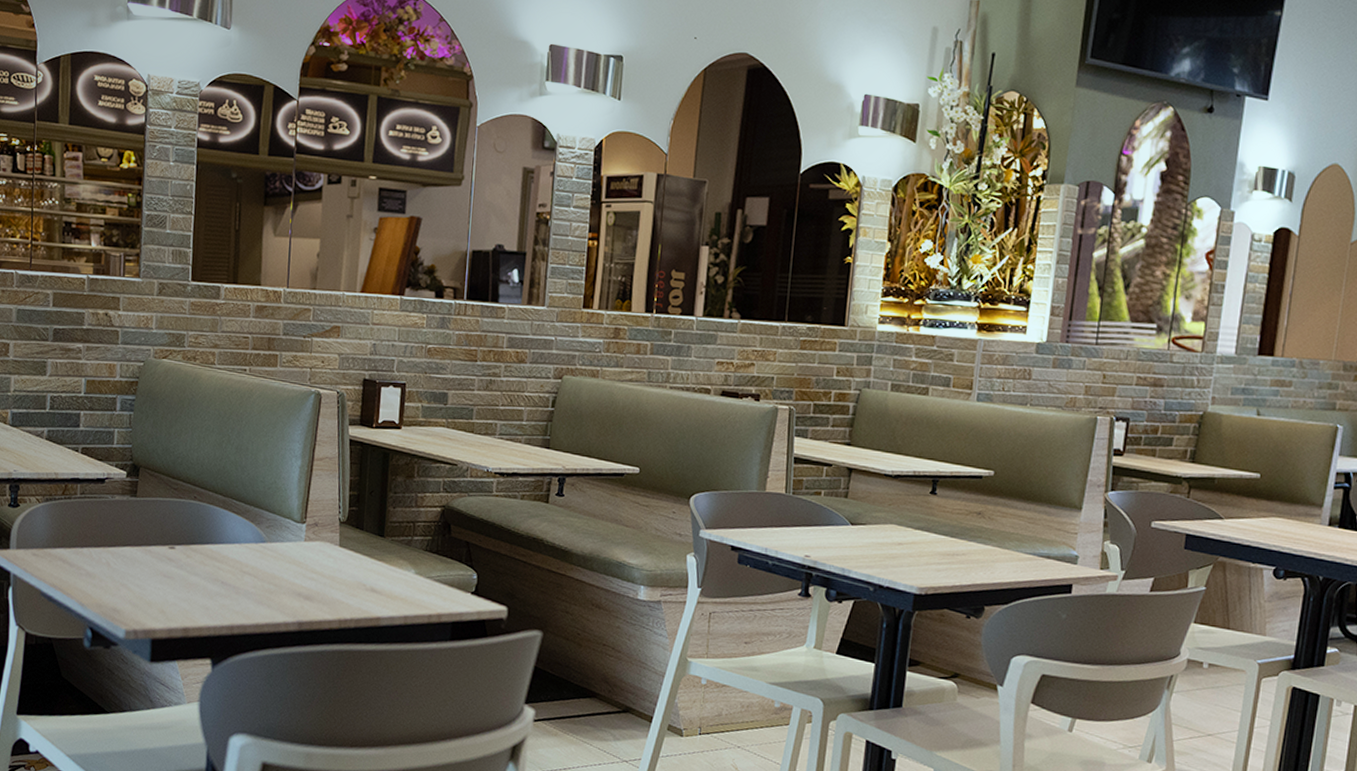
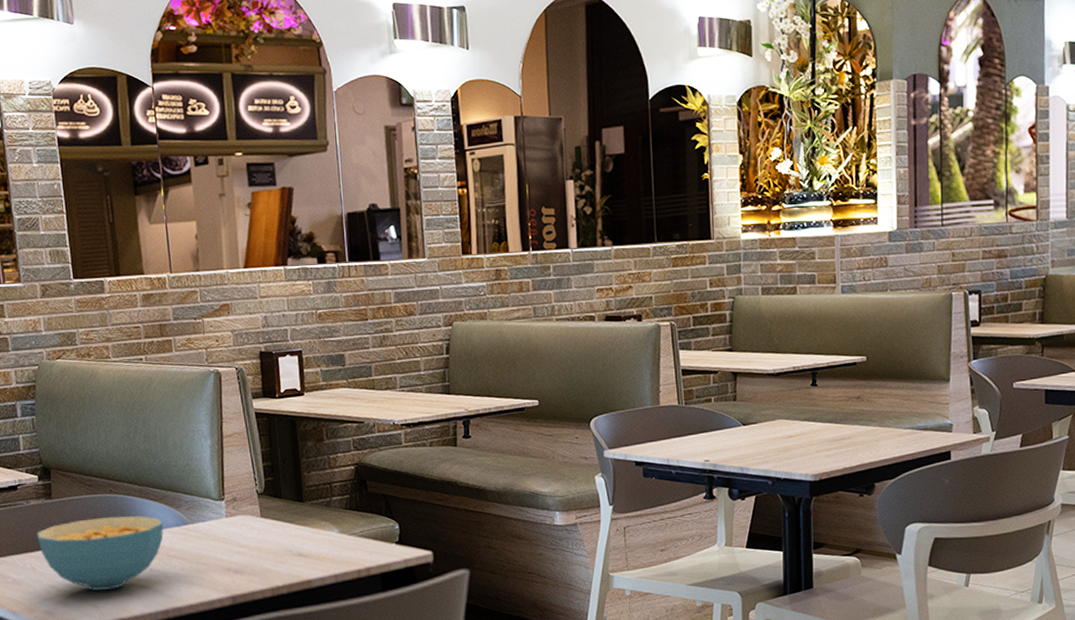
cereal bowl: none [116,522,242,597] -> present [36,516,164,591]

